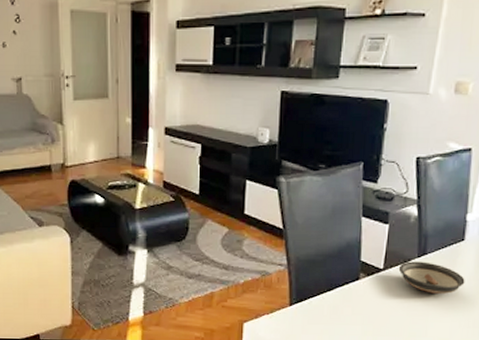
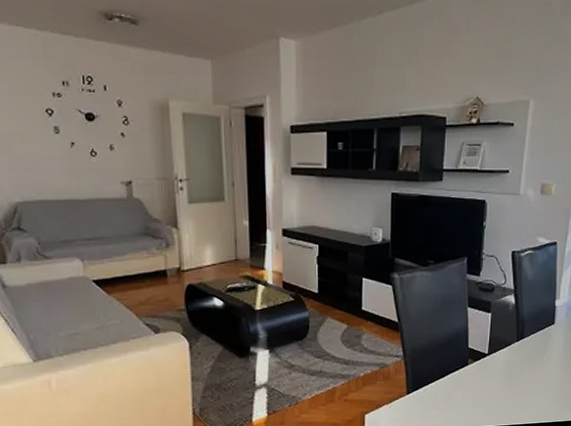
saucer: present [398,261,465,294] -> none [501,345,557,373]

